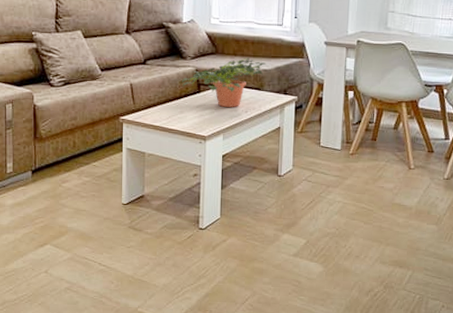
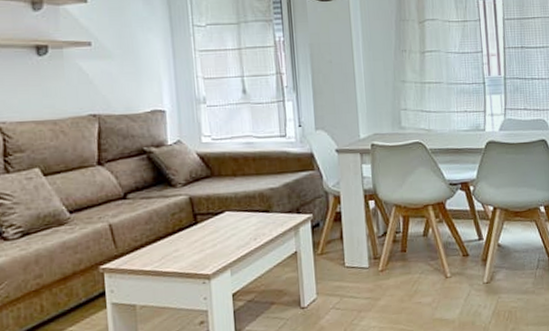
potted plant: present [182,57,267,107] -> none [174,176,273,237]

